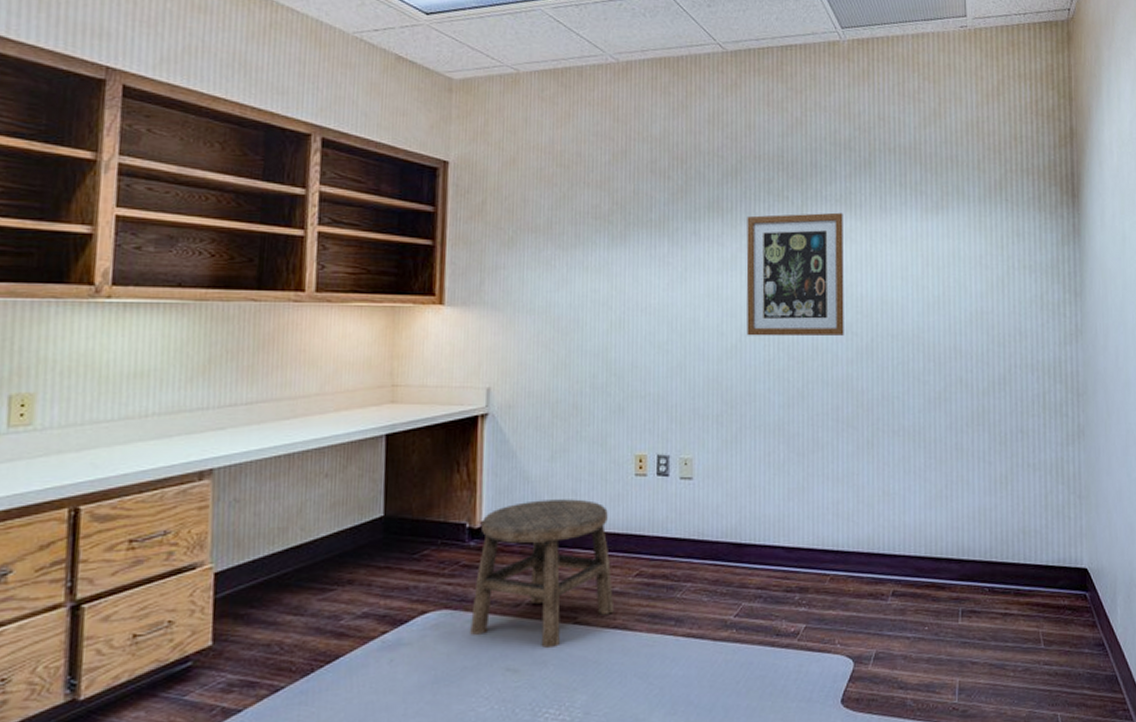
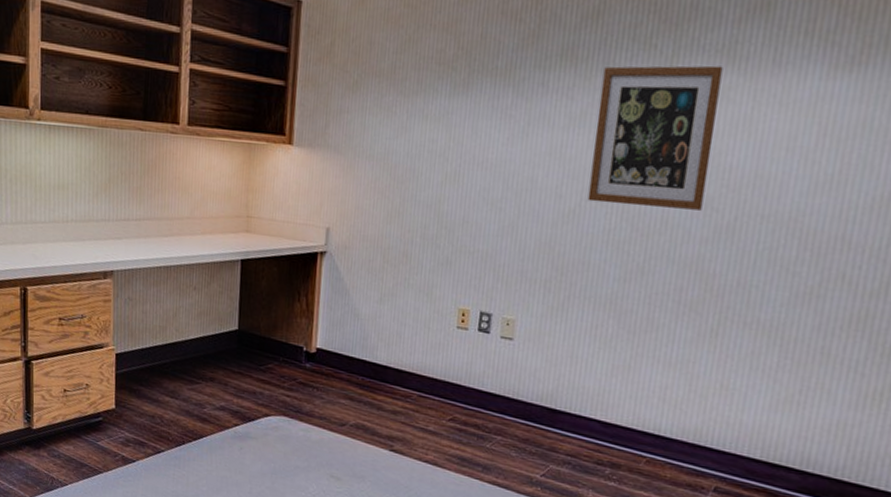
stool: present [470,499,615,649] -> none [303,336,428,467]

